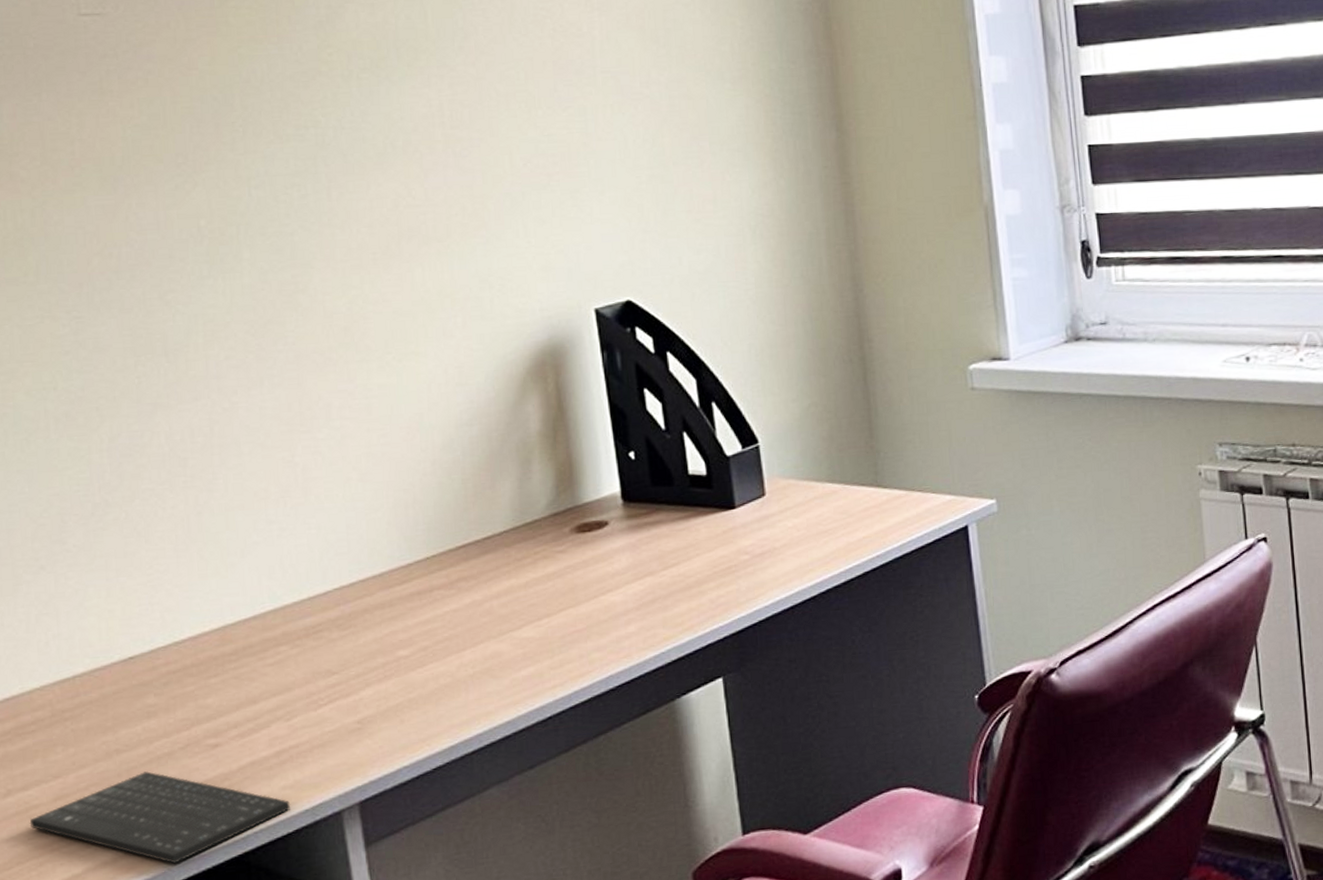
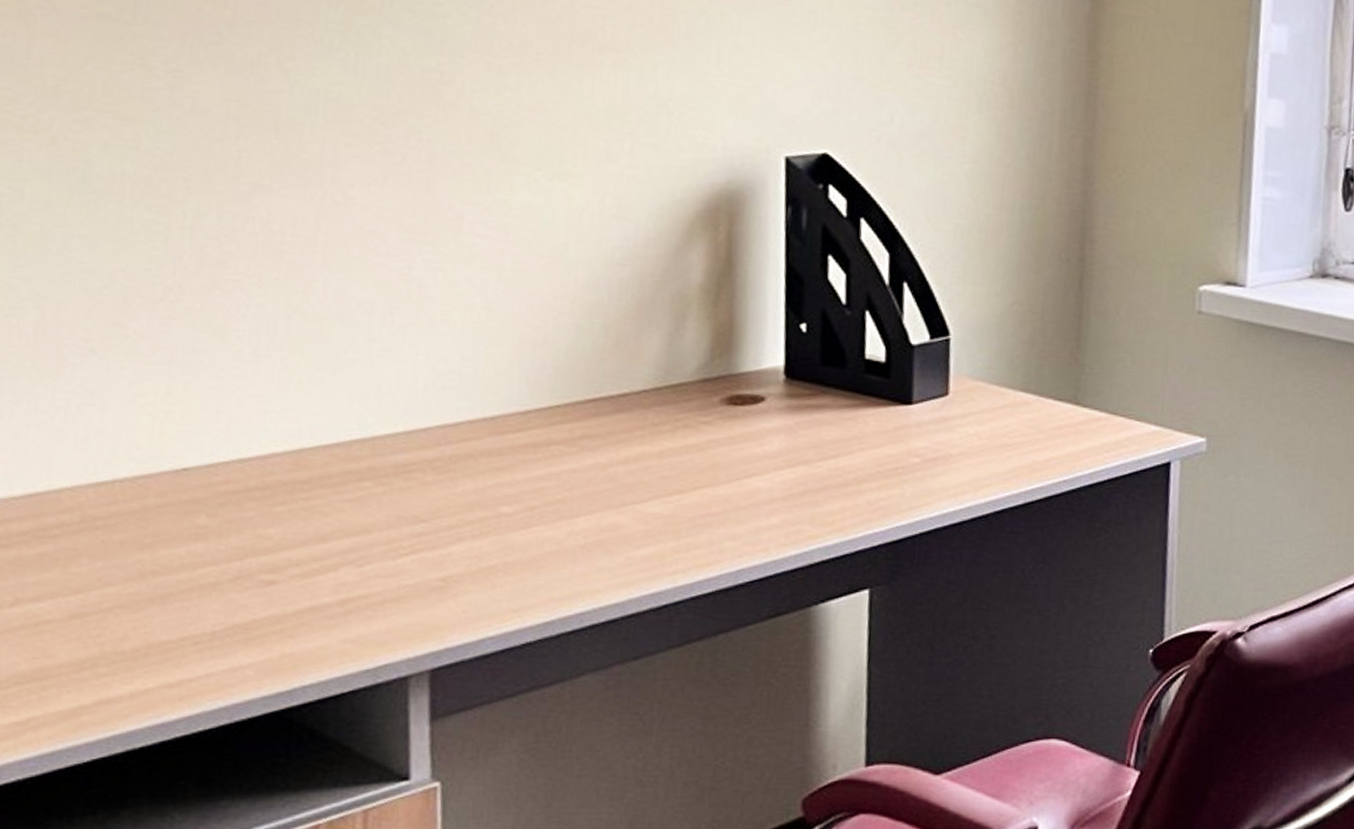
keyboard: present [29,771,290,864] -> none [36,600,349,709]

